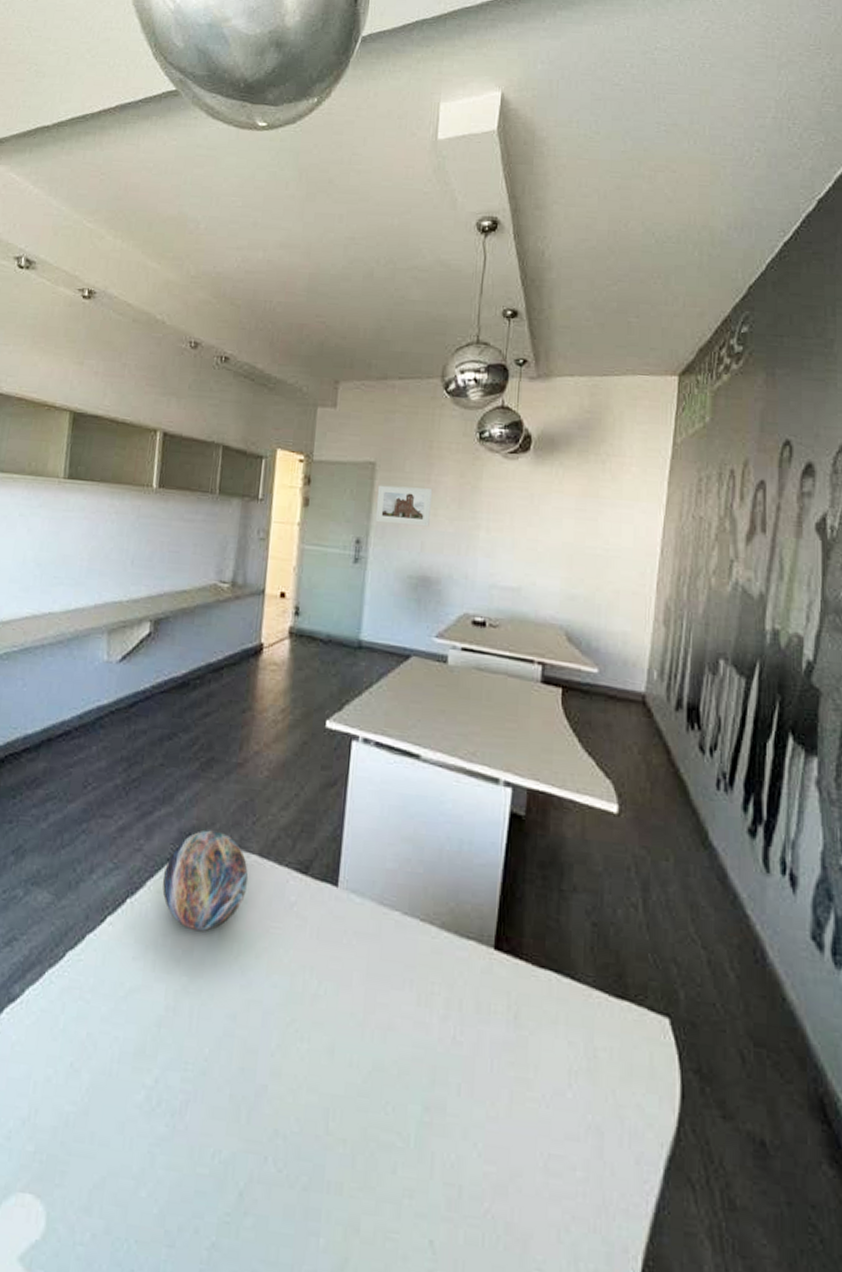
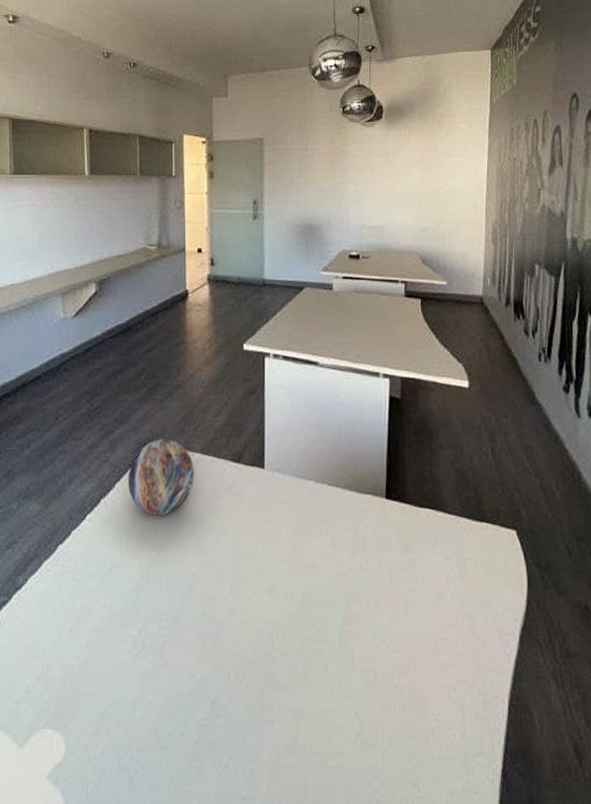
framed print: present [375,485,433,527] -> none [266,155,310,186]

